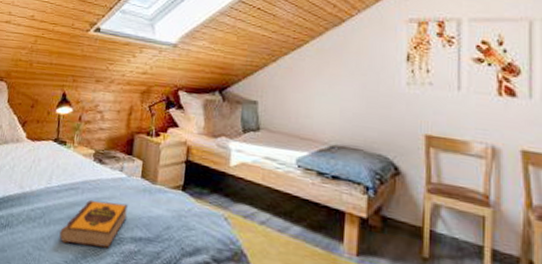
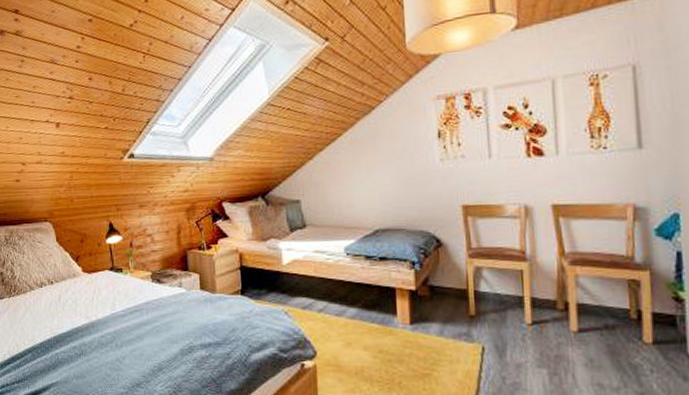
hardback book: present [59,199,128,248] -> none [133,316,194,361]

